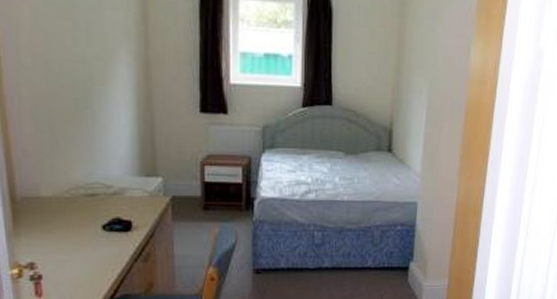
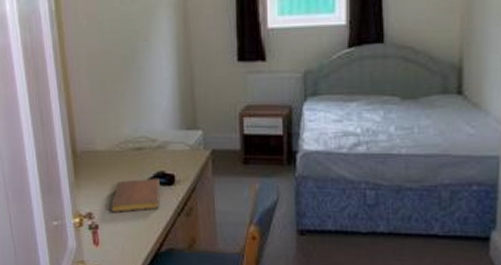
notebook: none [56,224,116,261] -> present [110,178,161,213]

